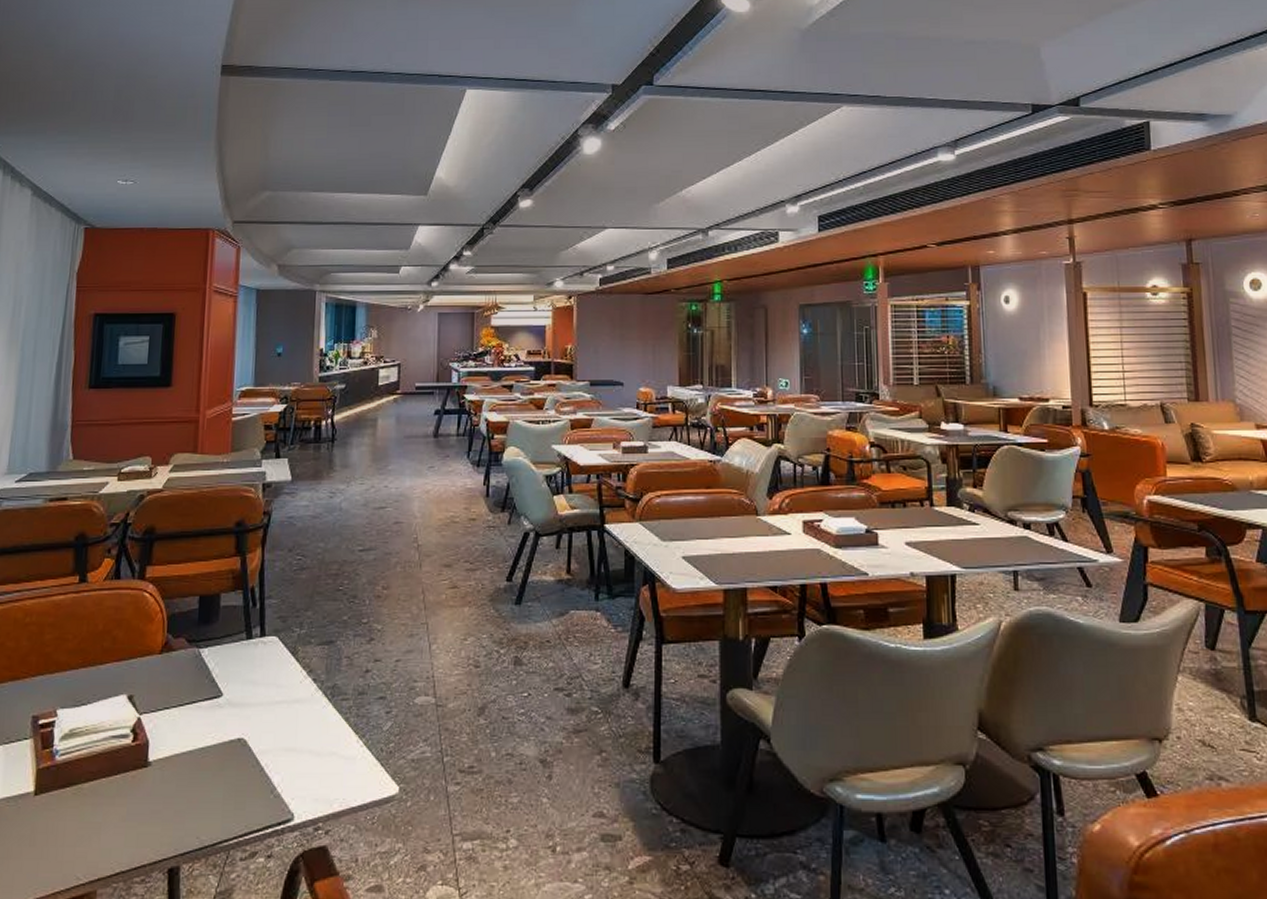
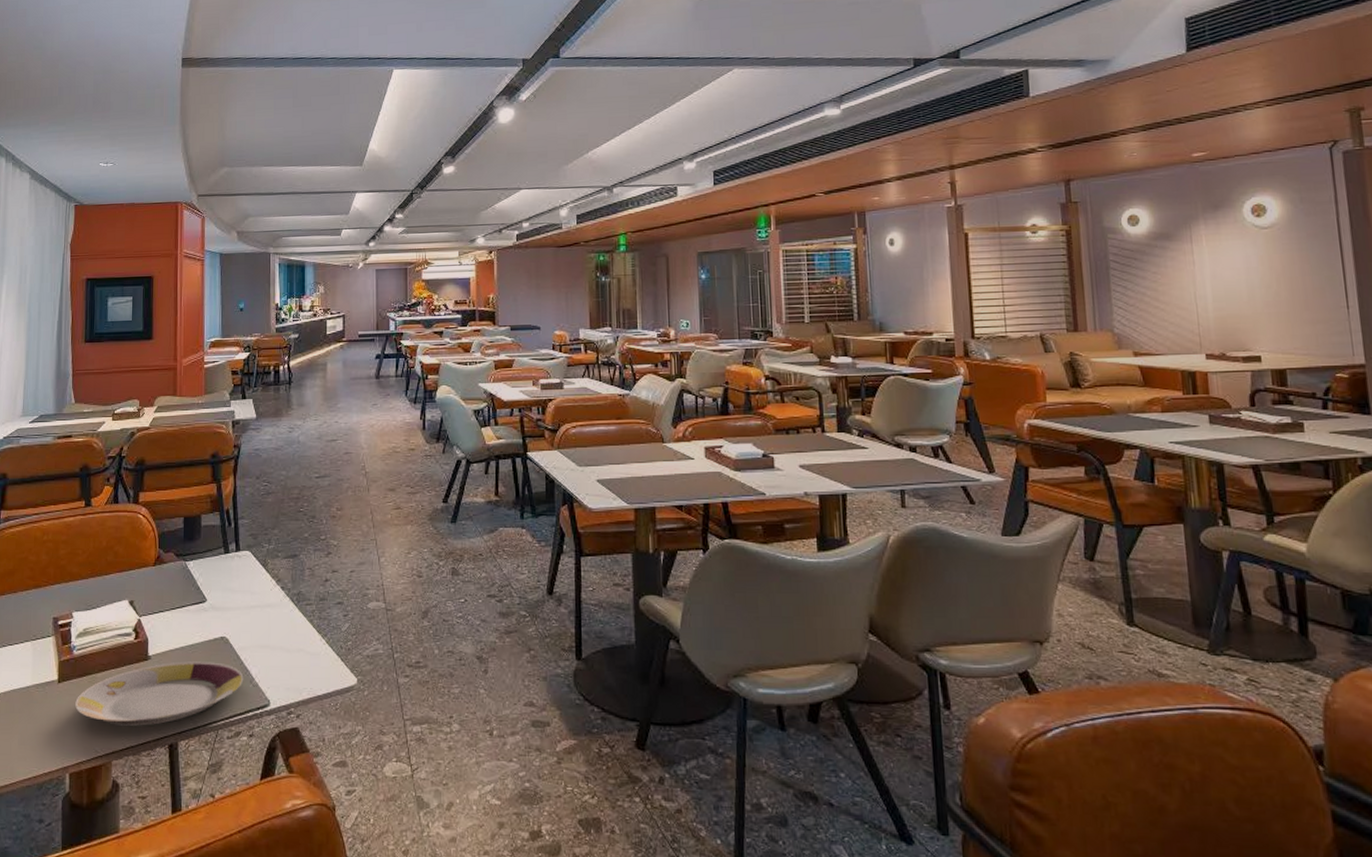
plate: none [54,768,263,847] -> present [75,661,244,726]

